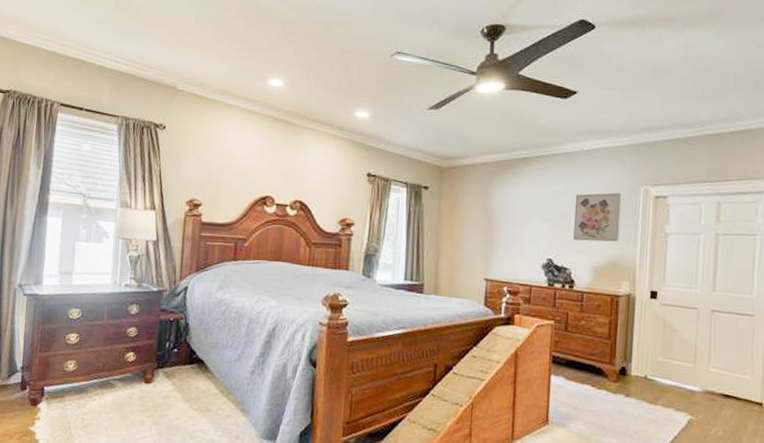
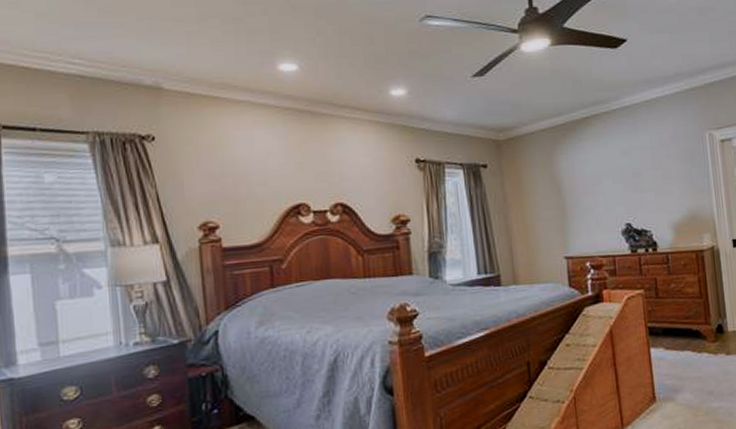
wall art: present [573,192,622,242] -> none [643,142,693,200]

